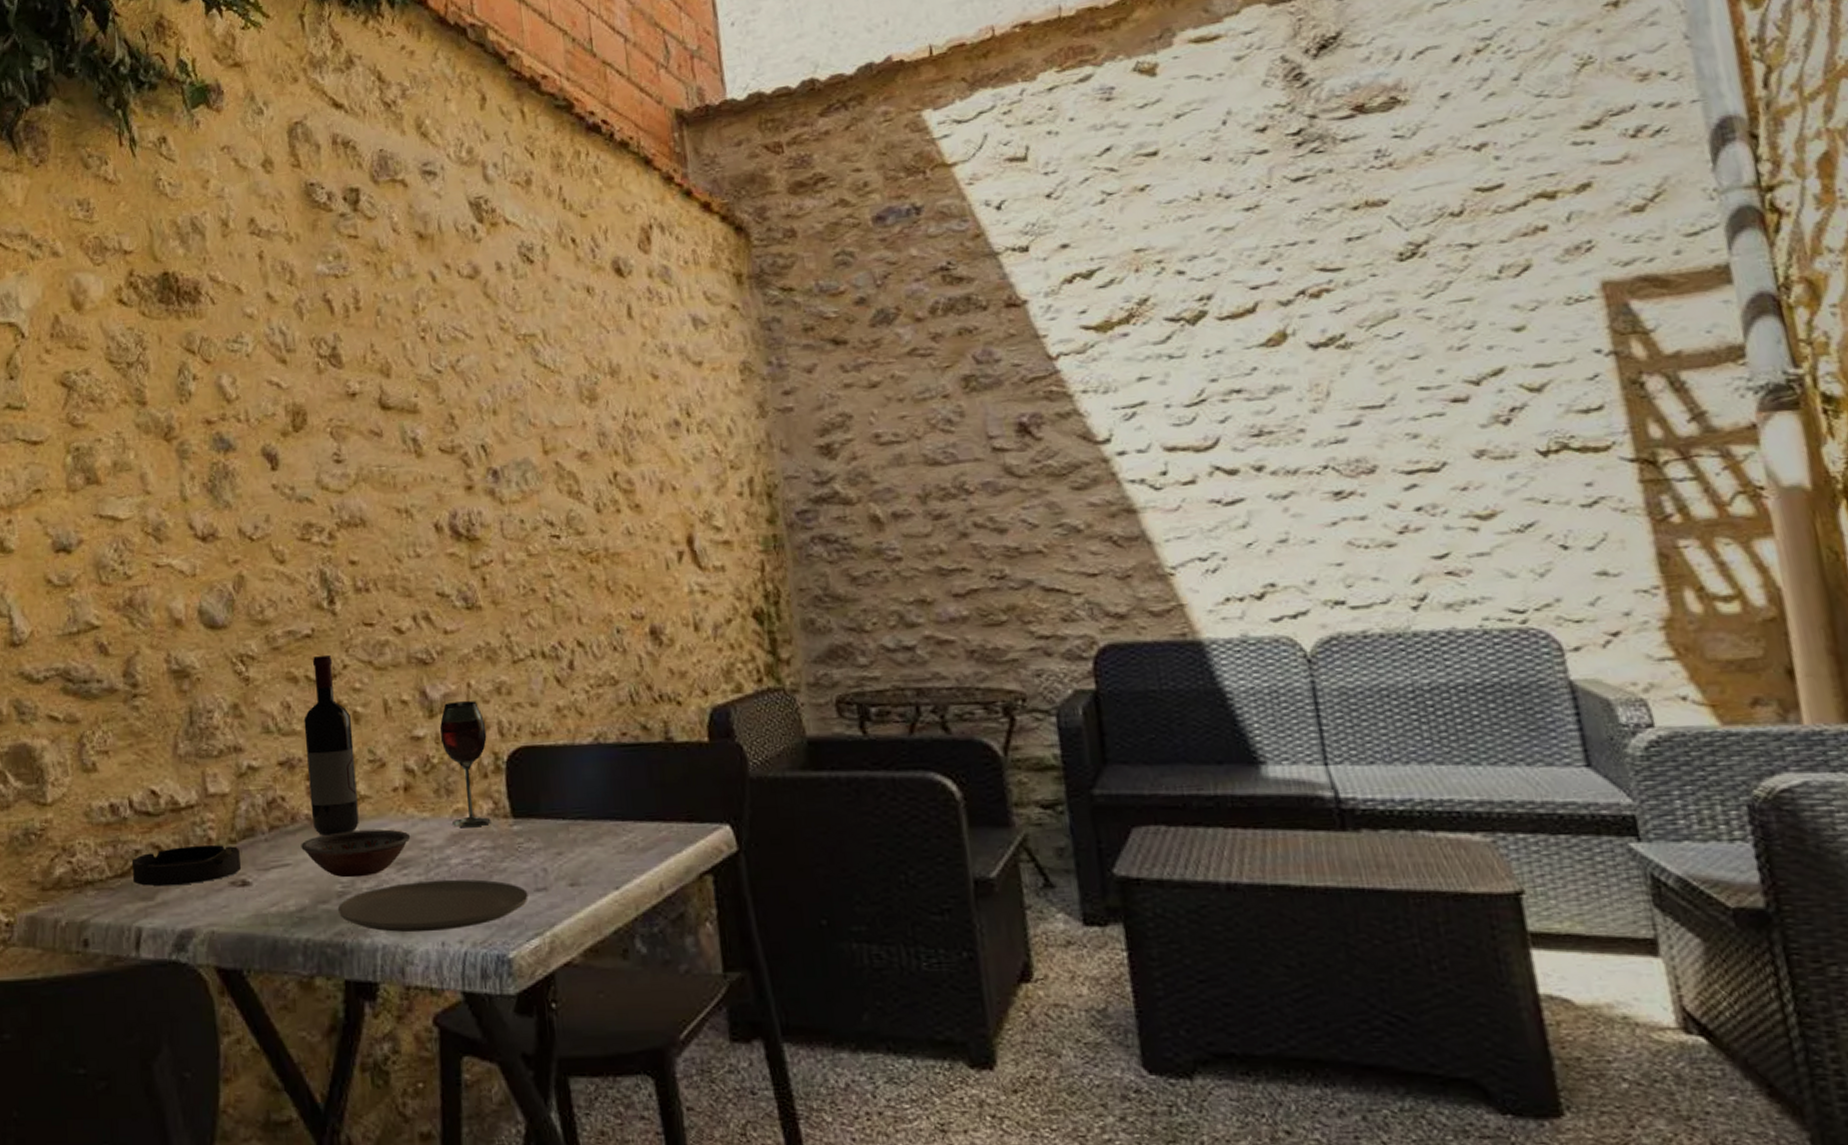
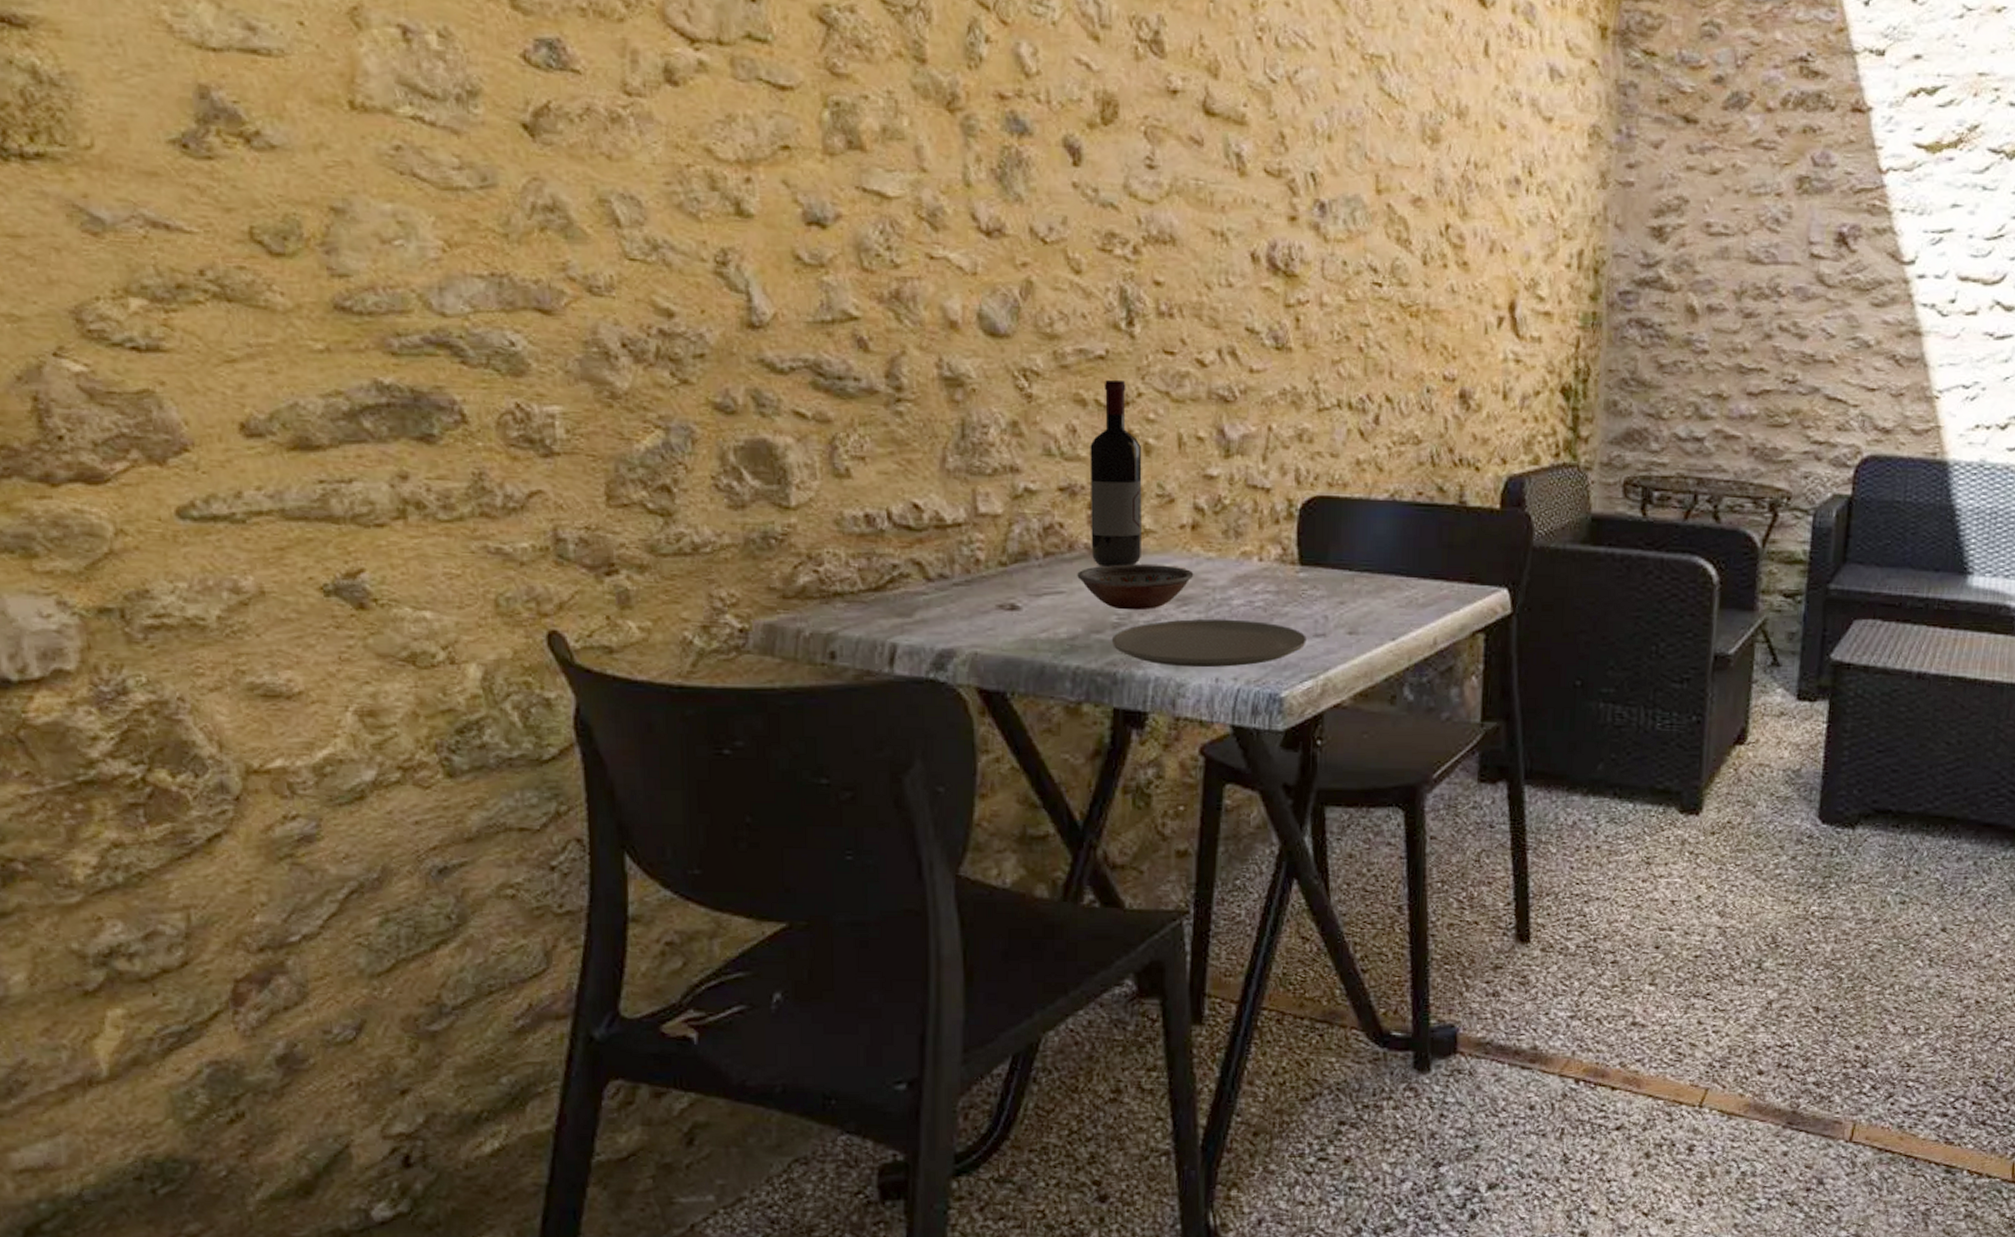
ashtray: present [131,844,241,887] -> none [888,564,1010,605]
wineglass: present [439,701,491,828] -> none [1234,444,1283,571]

